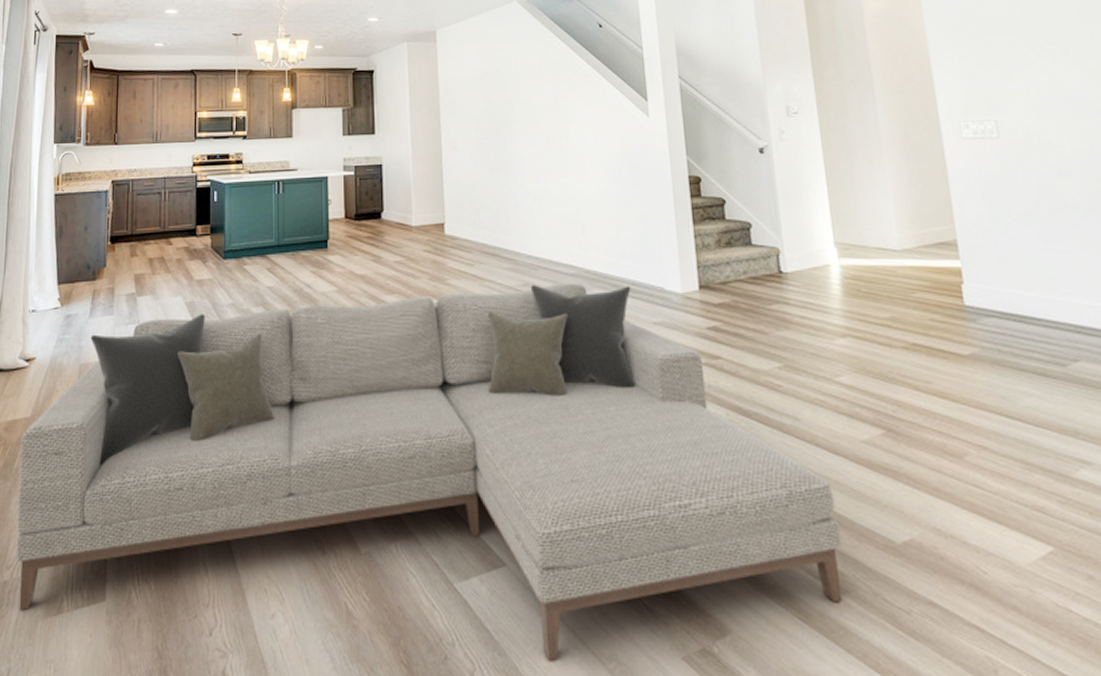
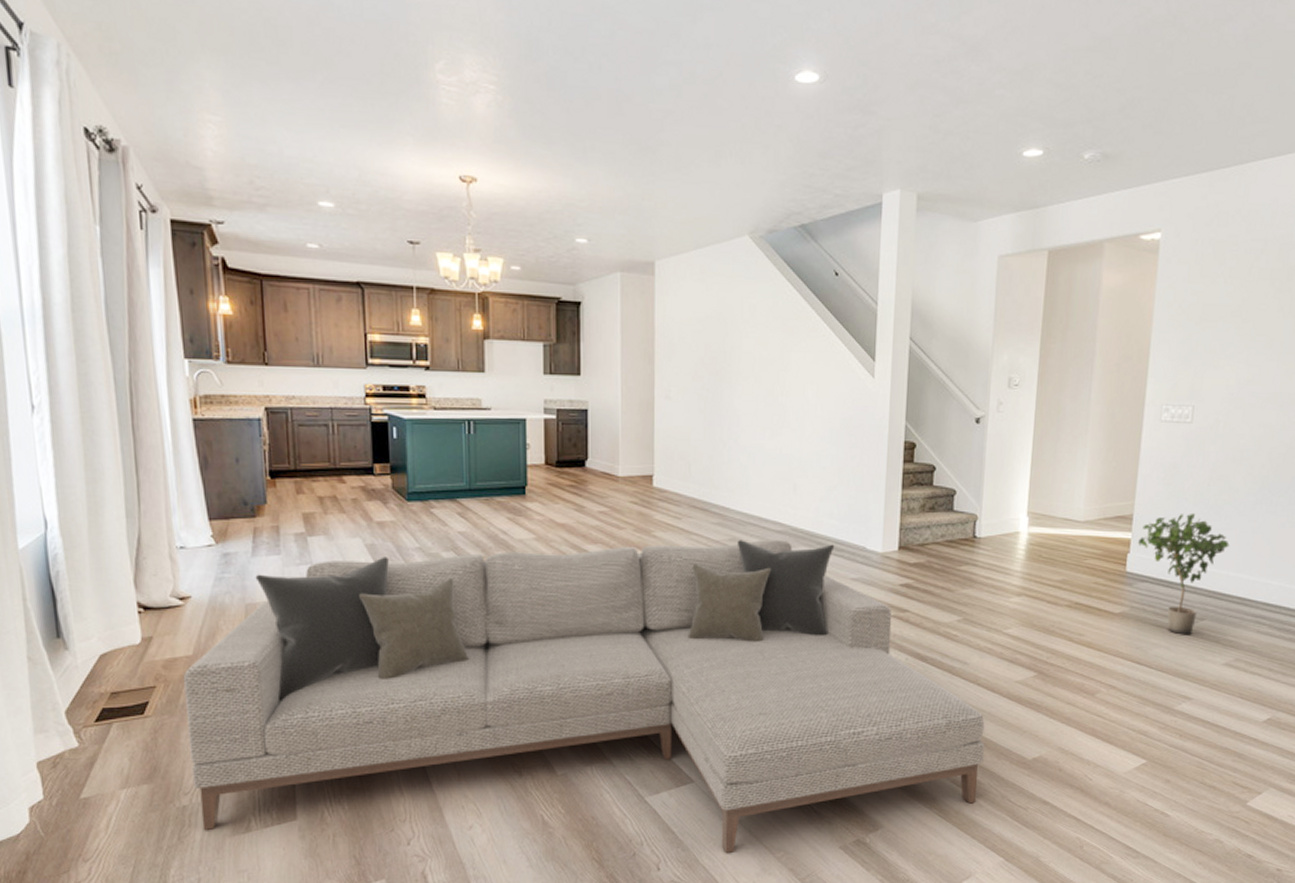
potted plant: none [970,235,1084,381] -> present [1138,512,1230,635]

